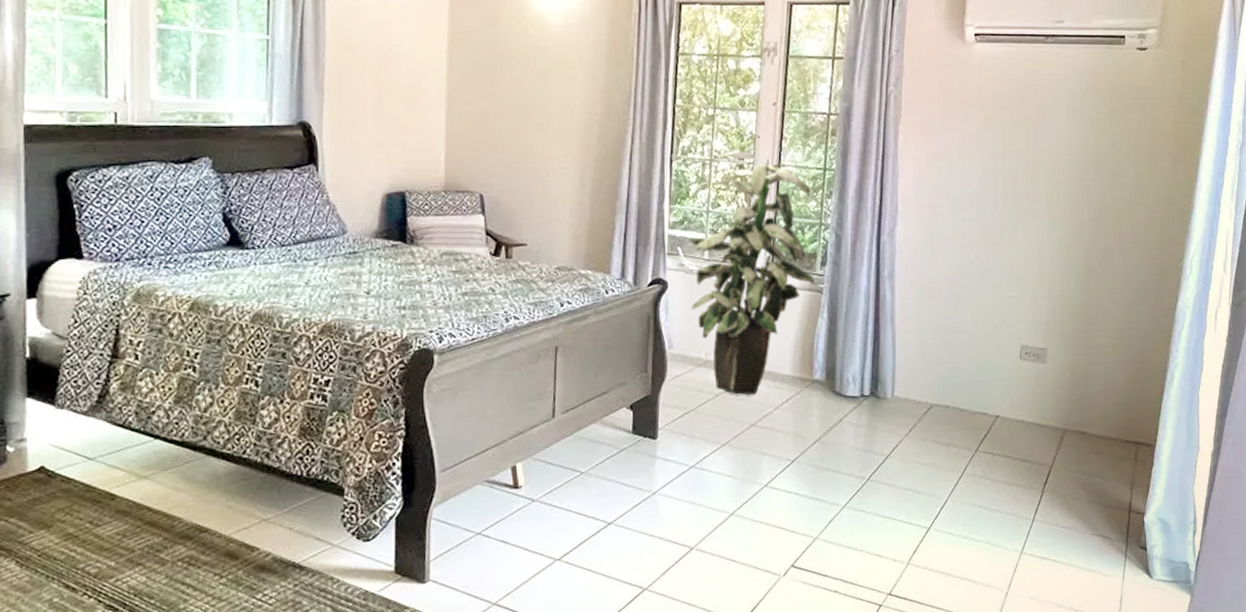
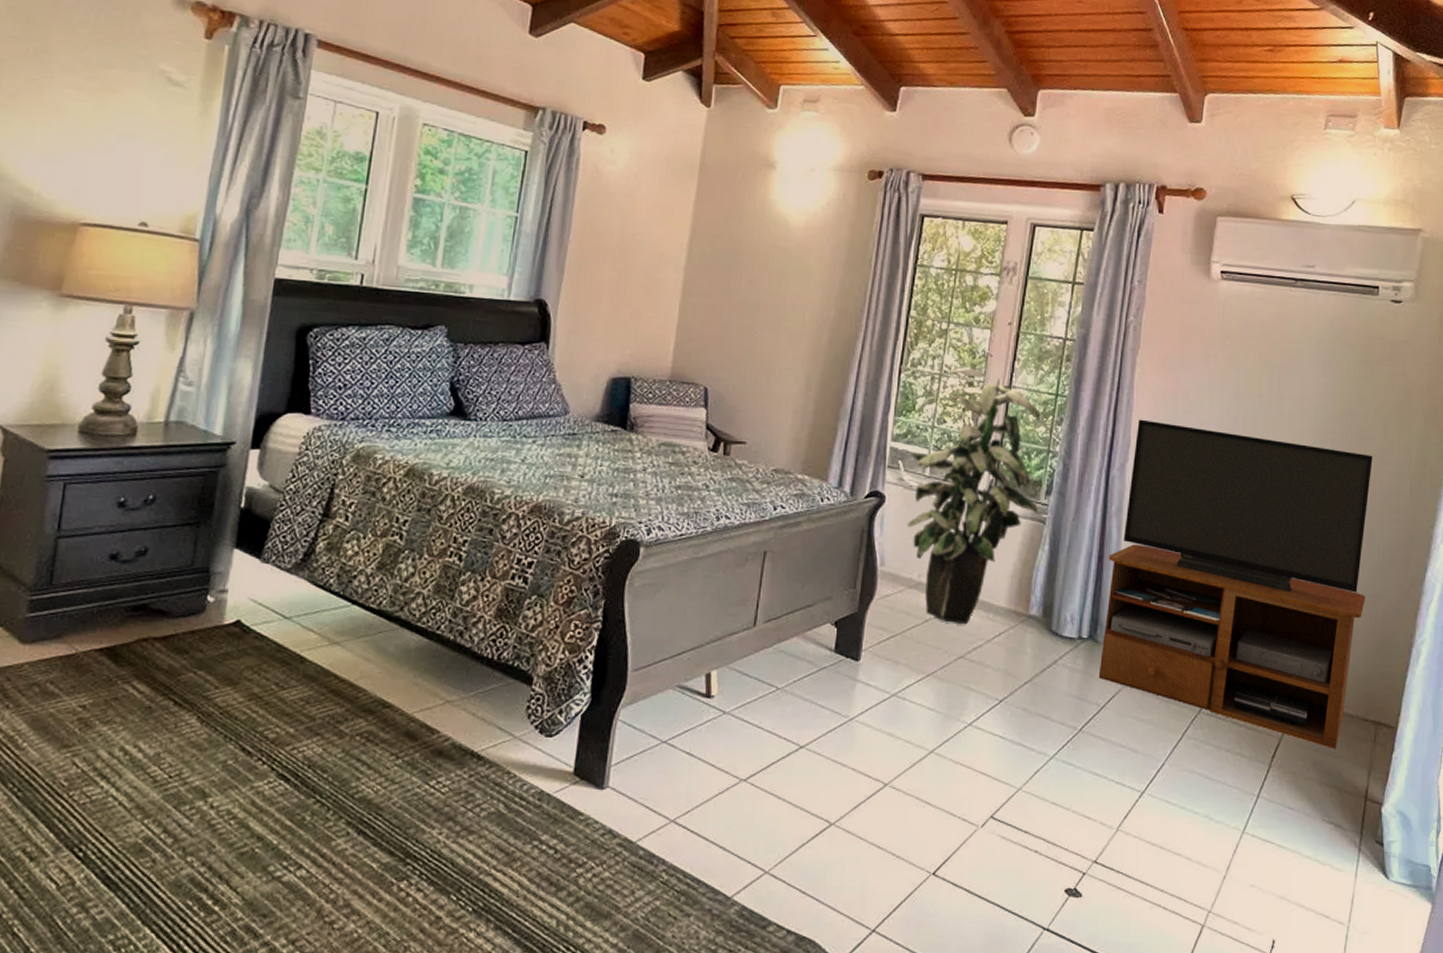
tv stand: none [882,185,1125,470] -> present [1098,419,1373,749]

